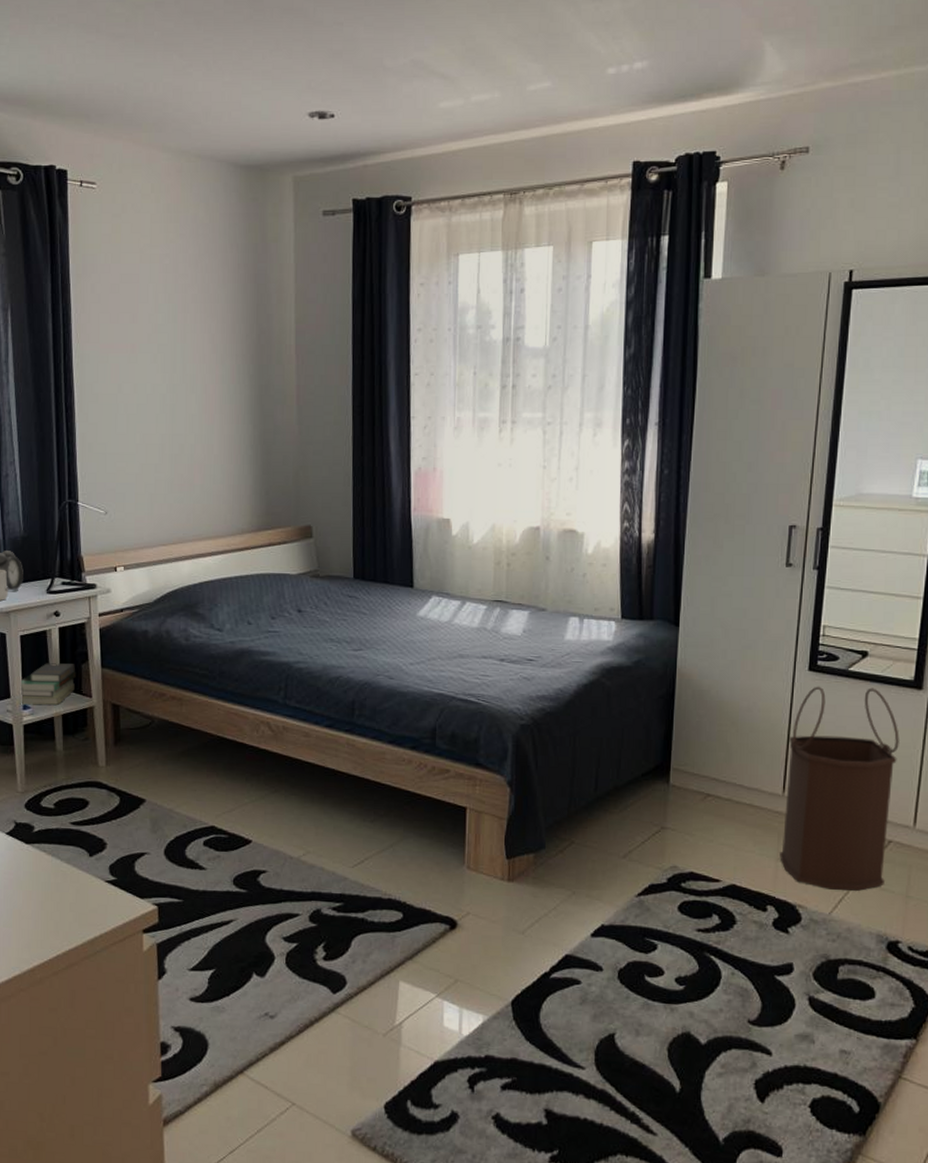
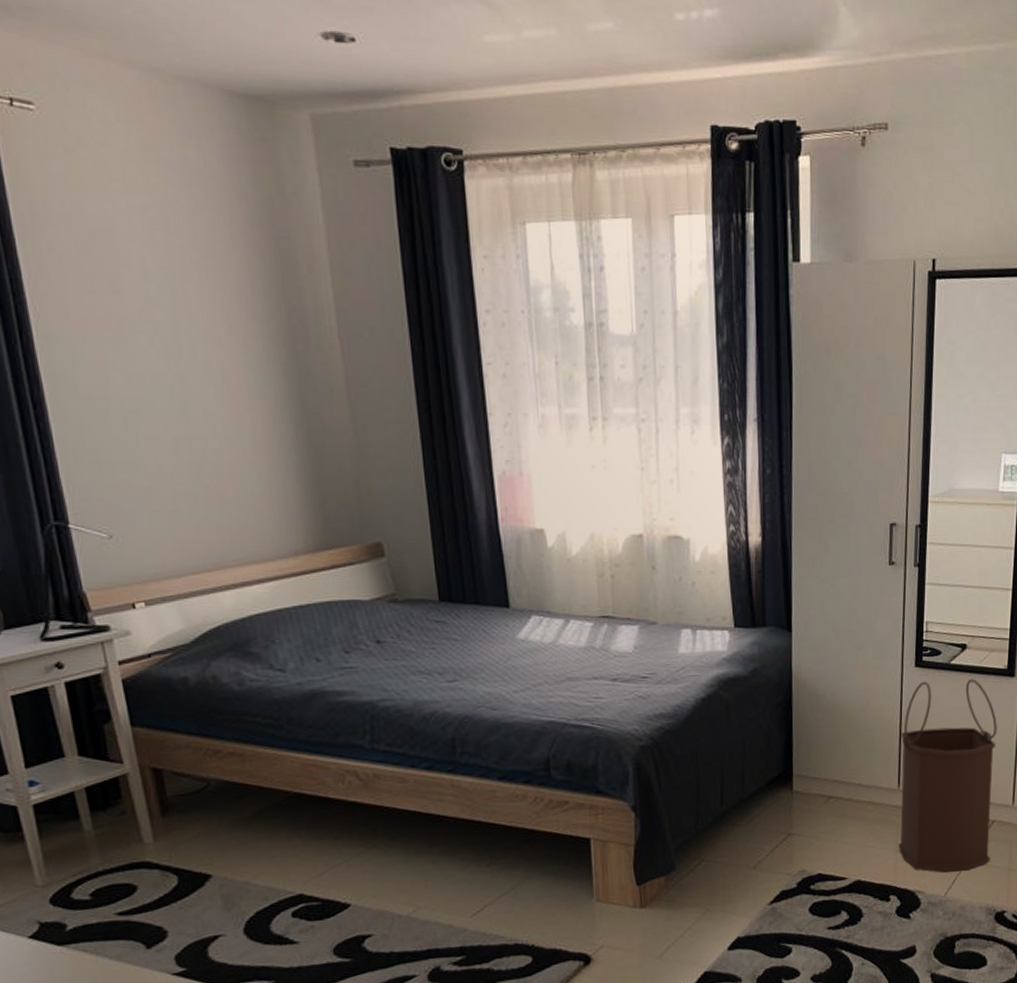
books: present [19,663,76,705] -> none [18,725,98,781]

